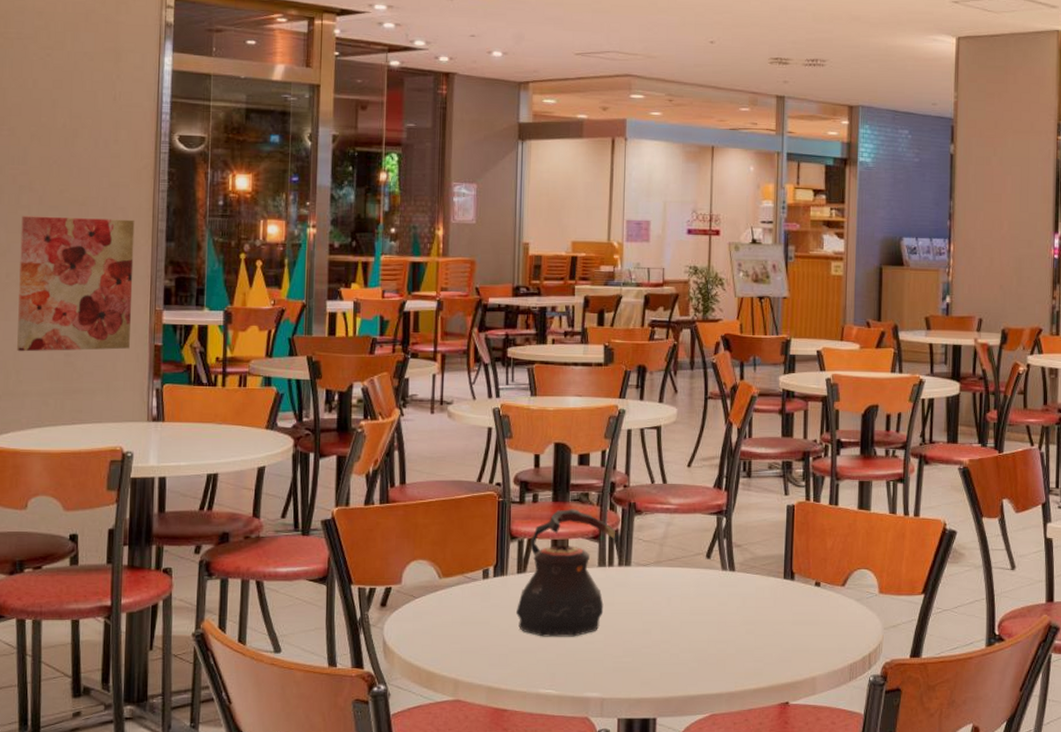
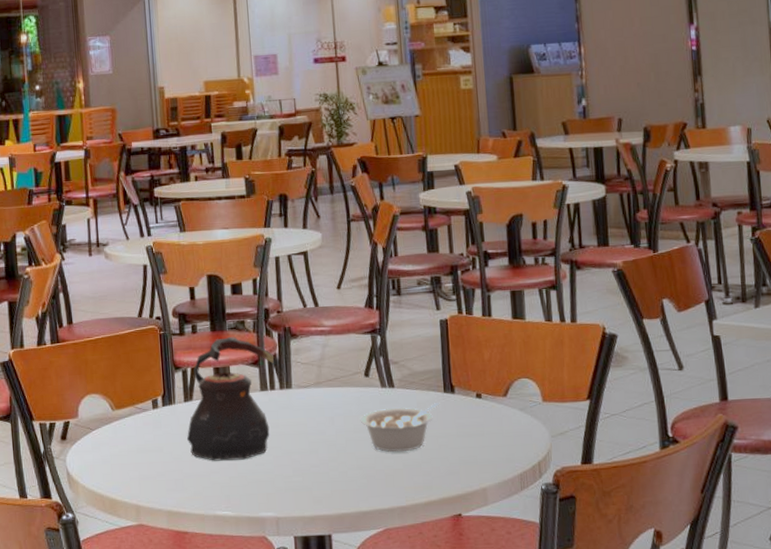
legume: none [697,589,779,637] -> present [360,403,440,452]

